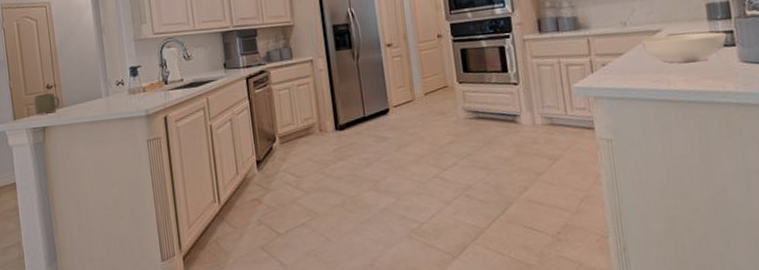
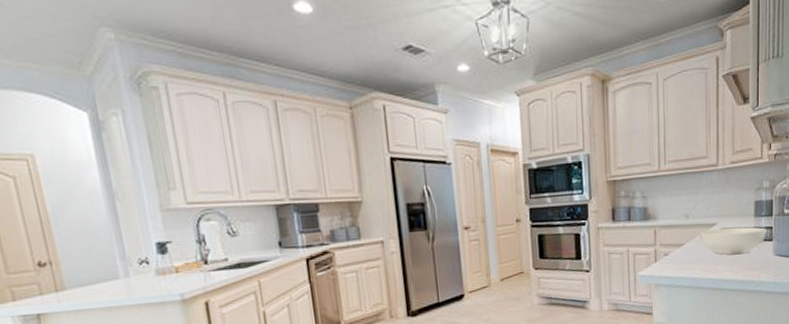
mug: present [33,93,60,115] -> none [18,272,60,299]

